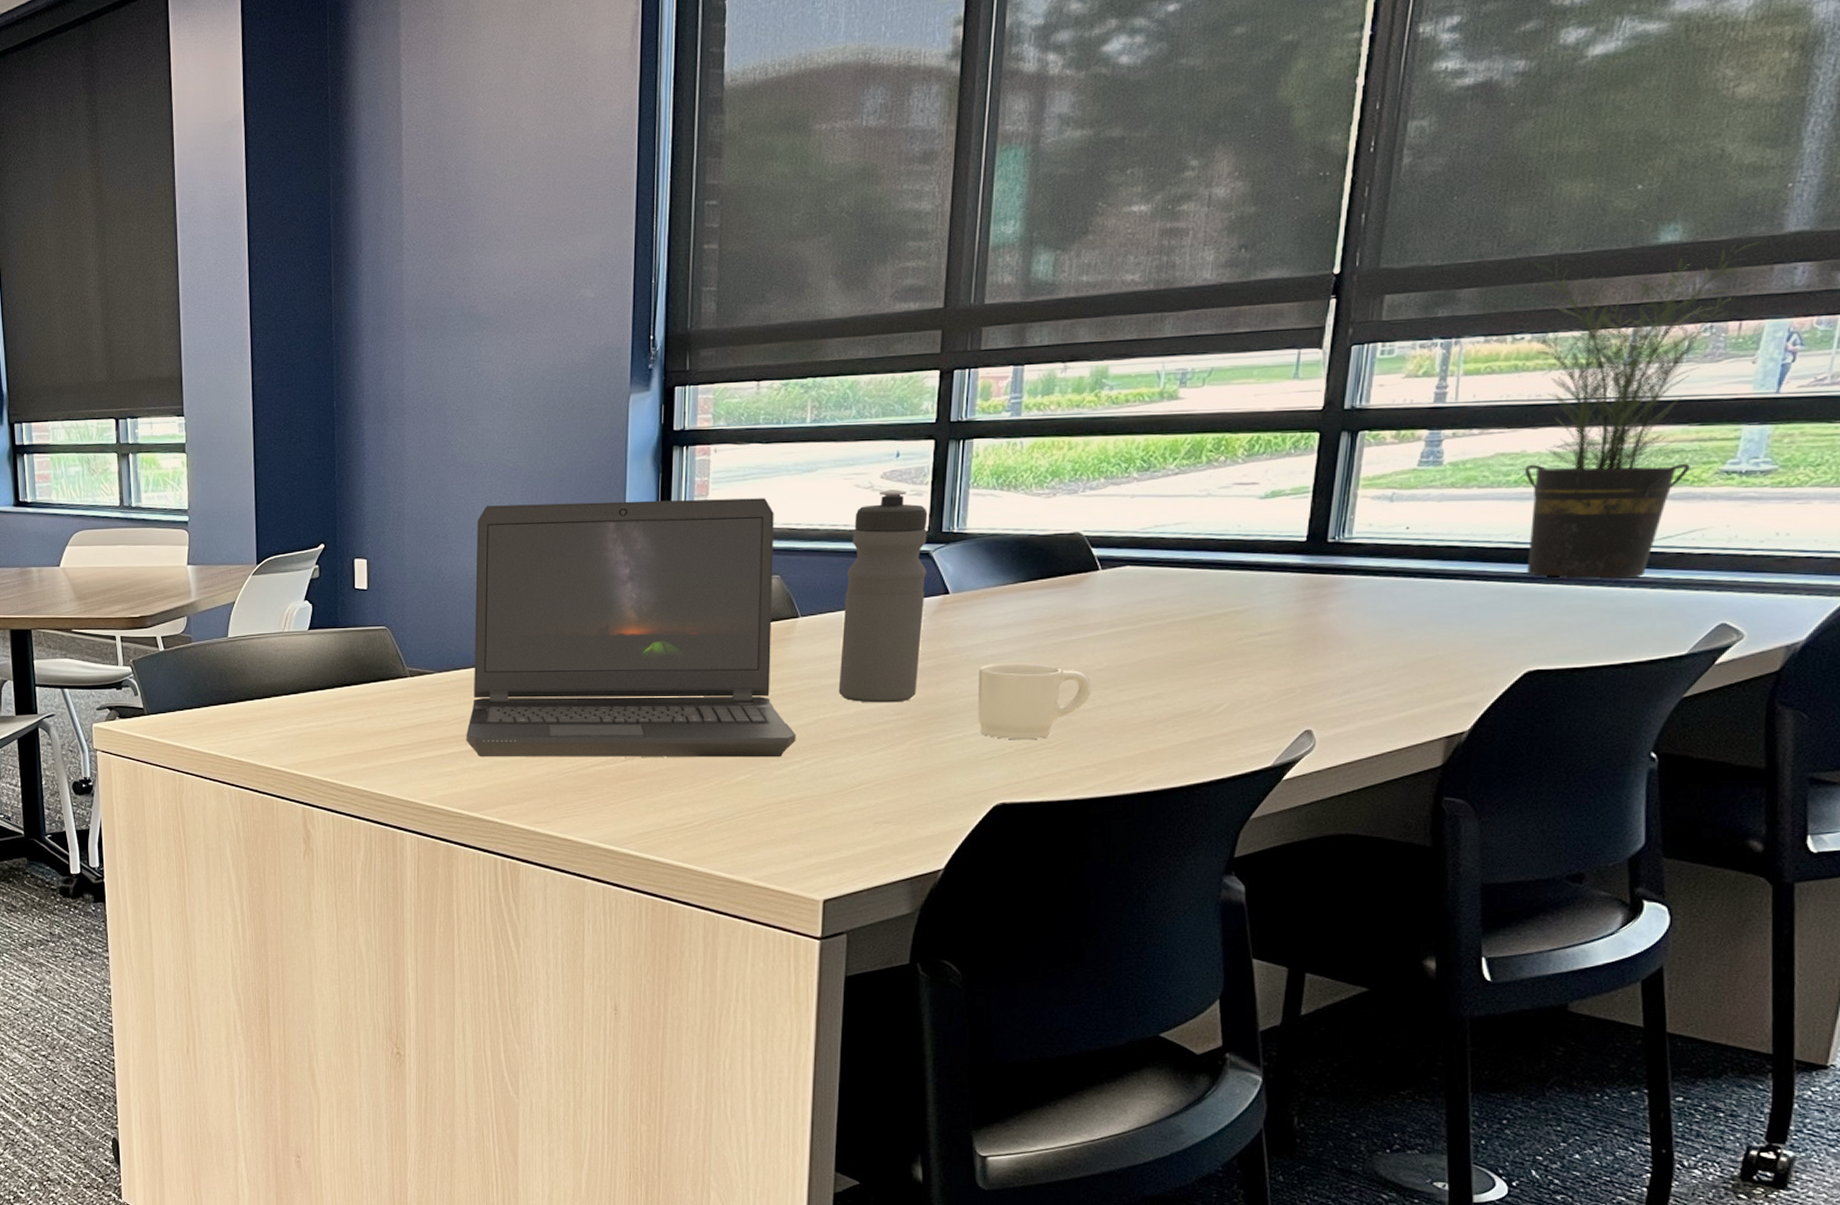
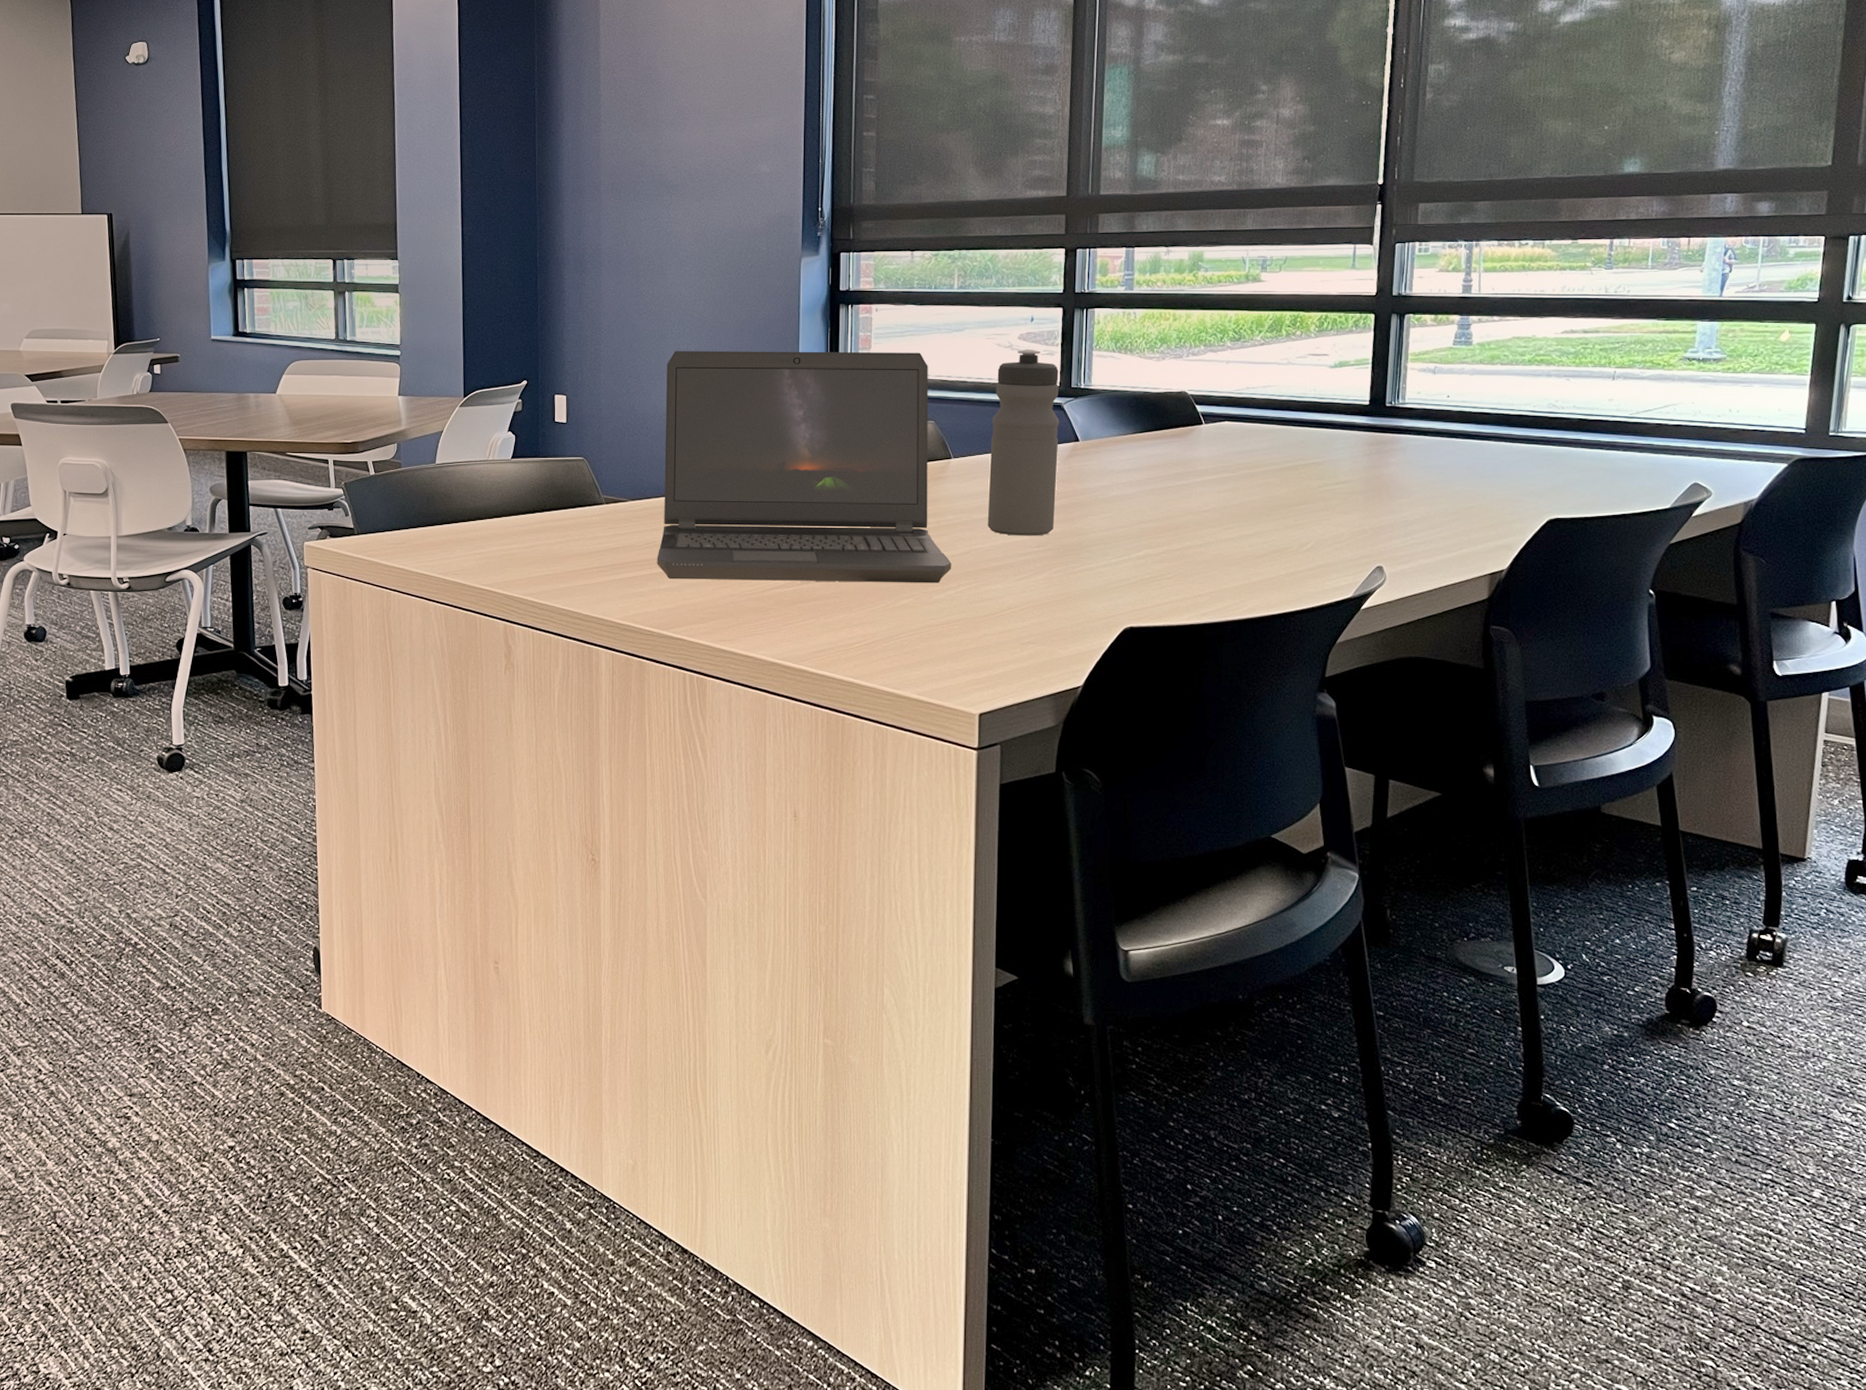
mug: present [977,663,1092,740] -> none [1106,503,1201,571]
potted plant: present [1524,242,1760,578] -> none [1529,176,1698,443]

